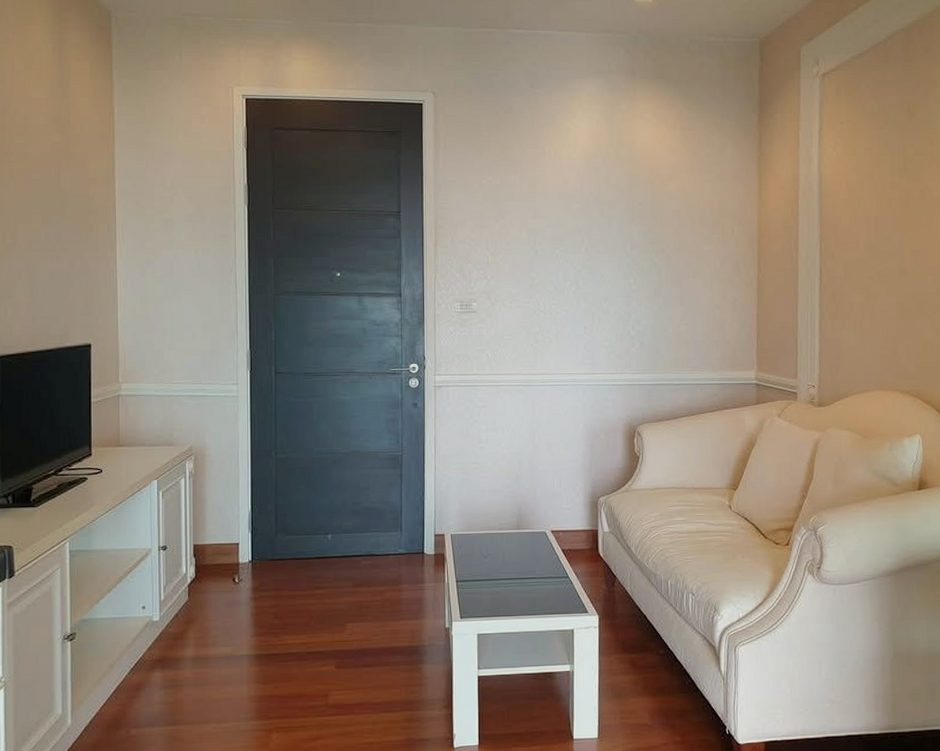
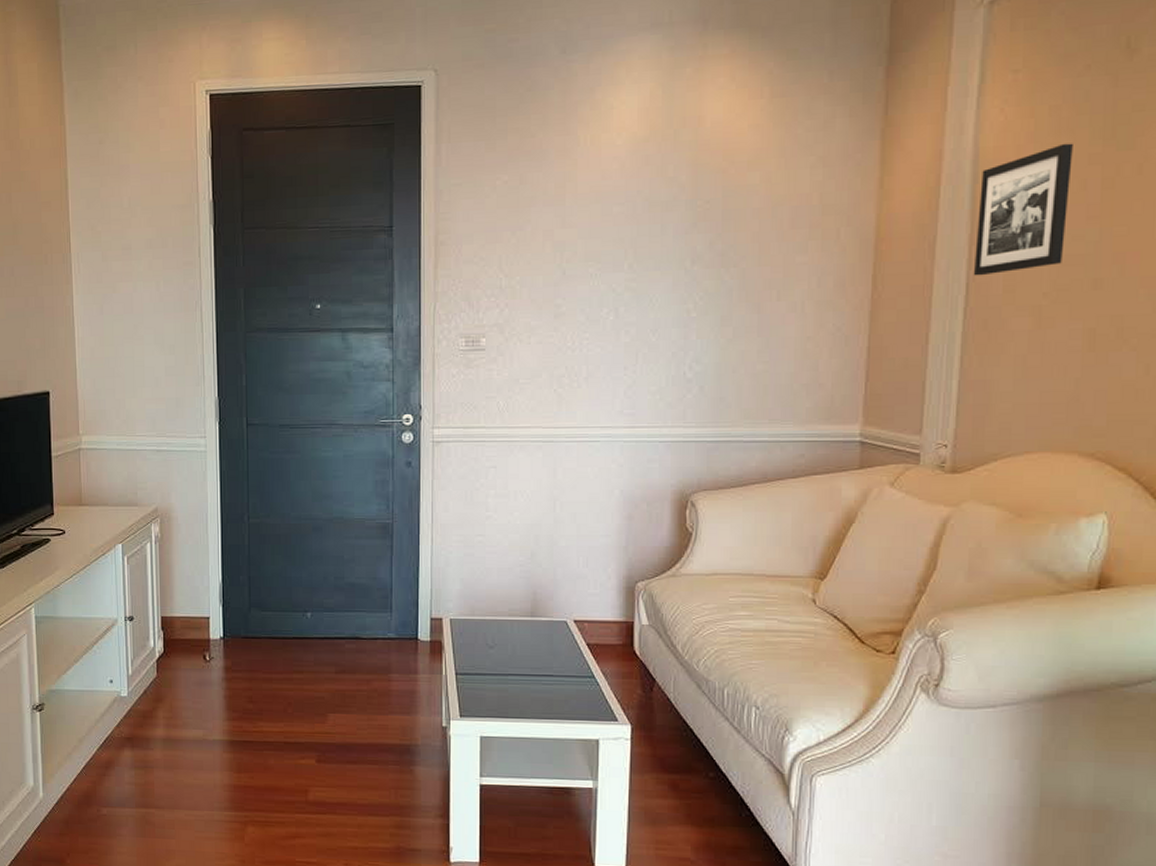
picture frame: none [823,174,881,264] -> present [973,143,1073,276]

